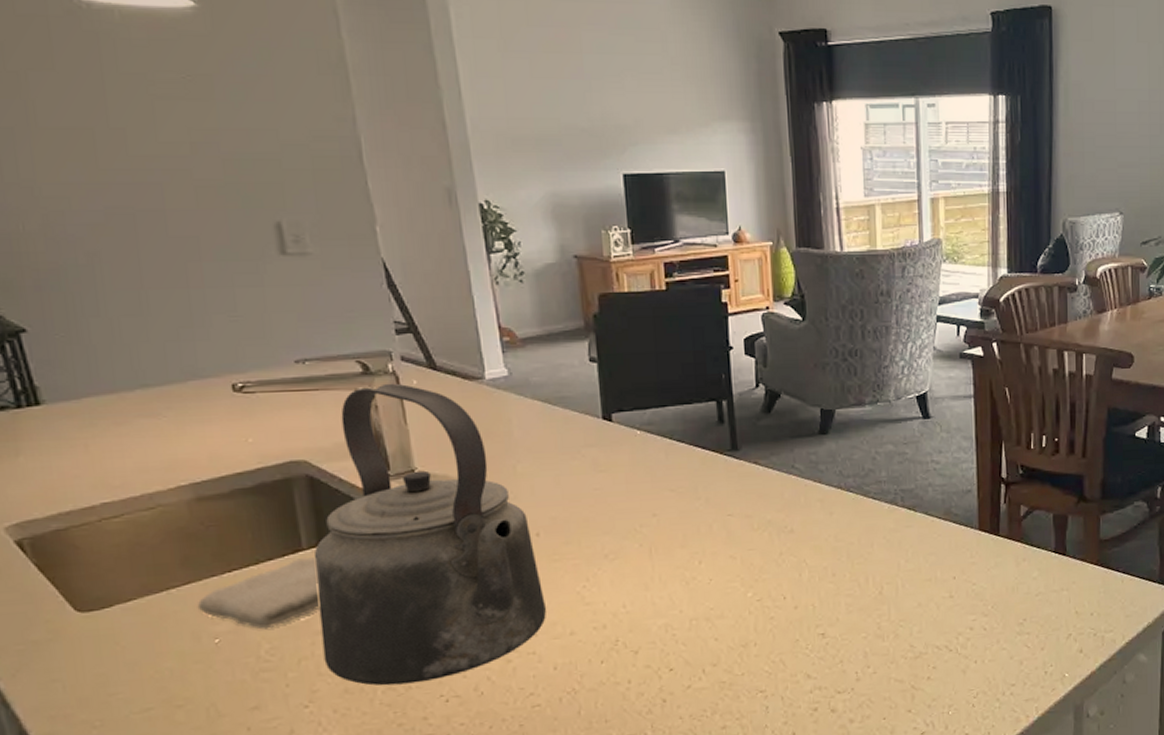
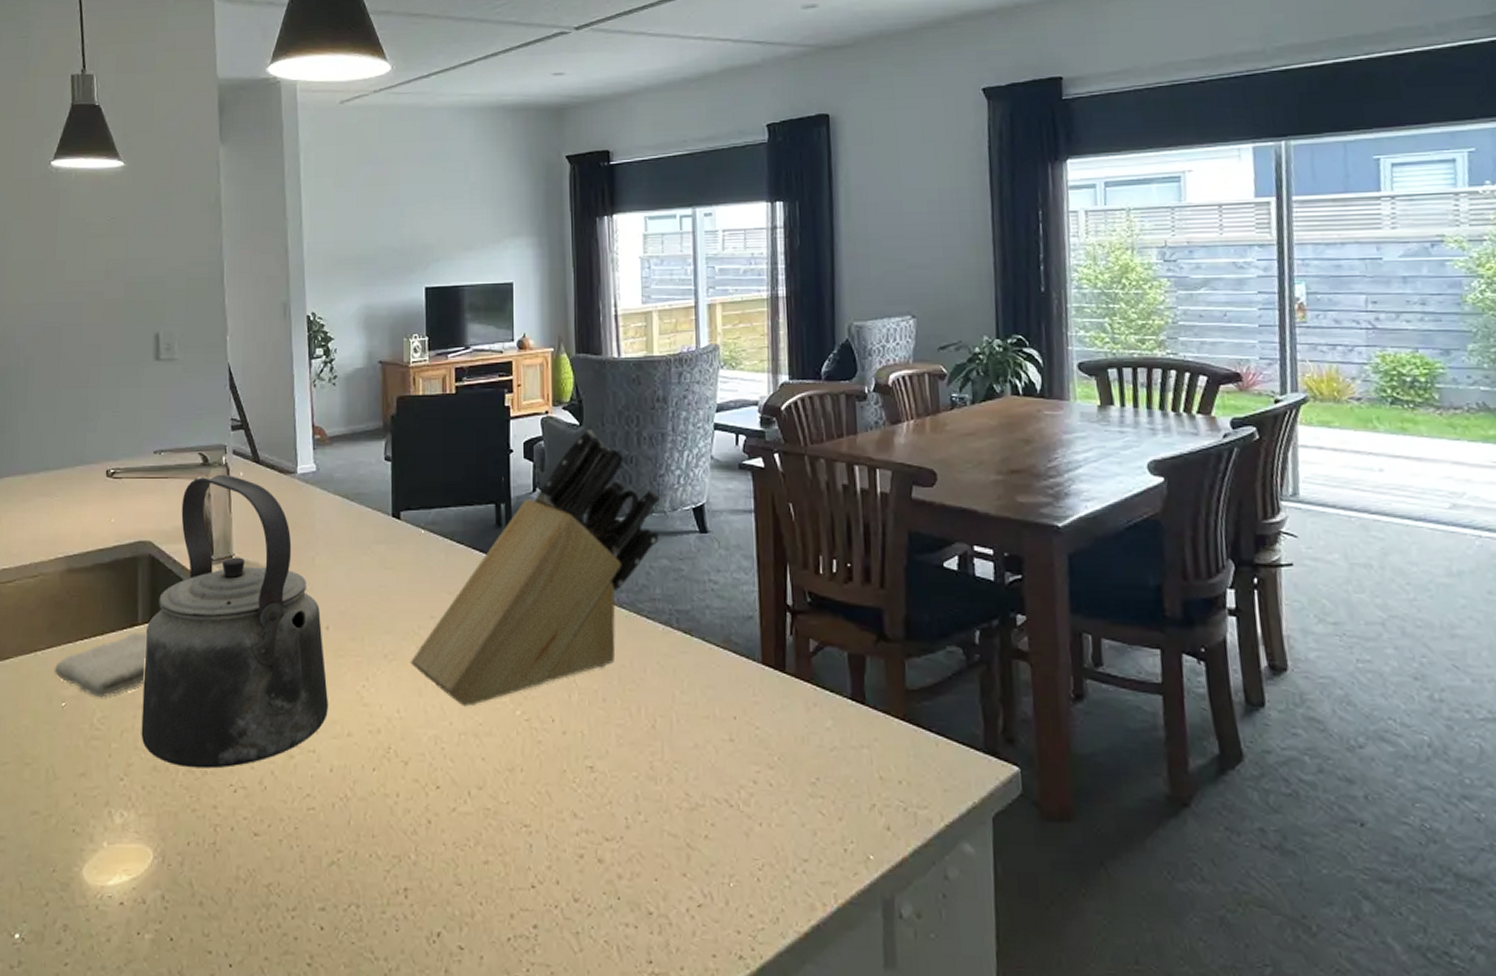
knife block: none [634,324,884,595] -> present [410,430,660,707]

